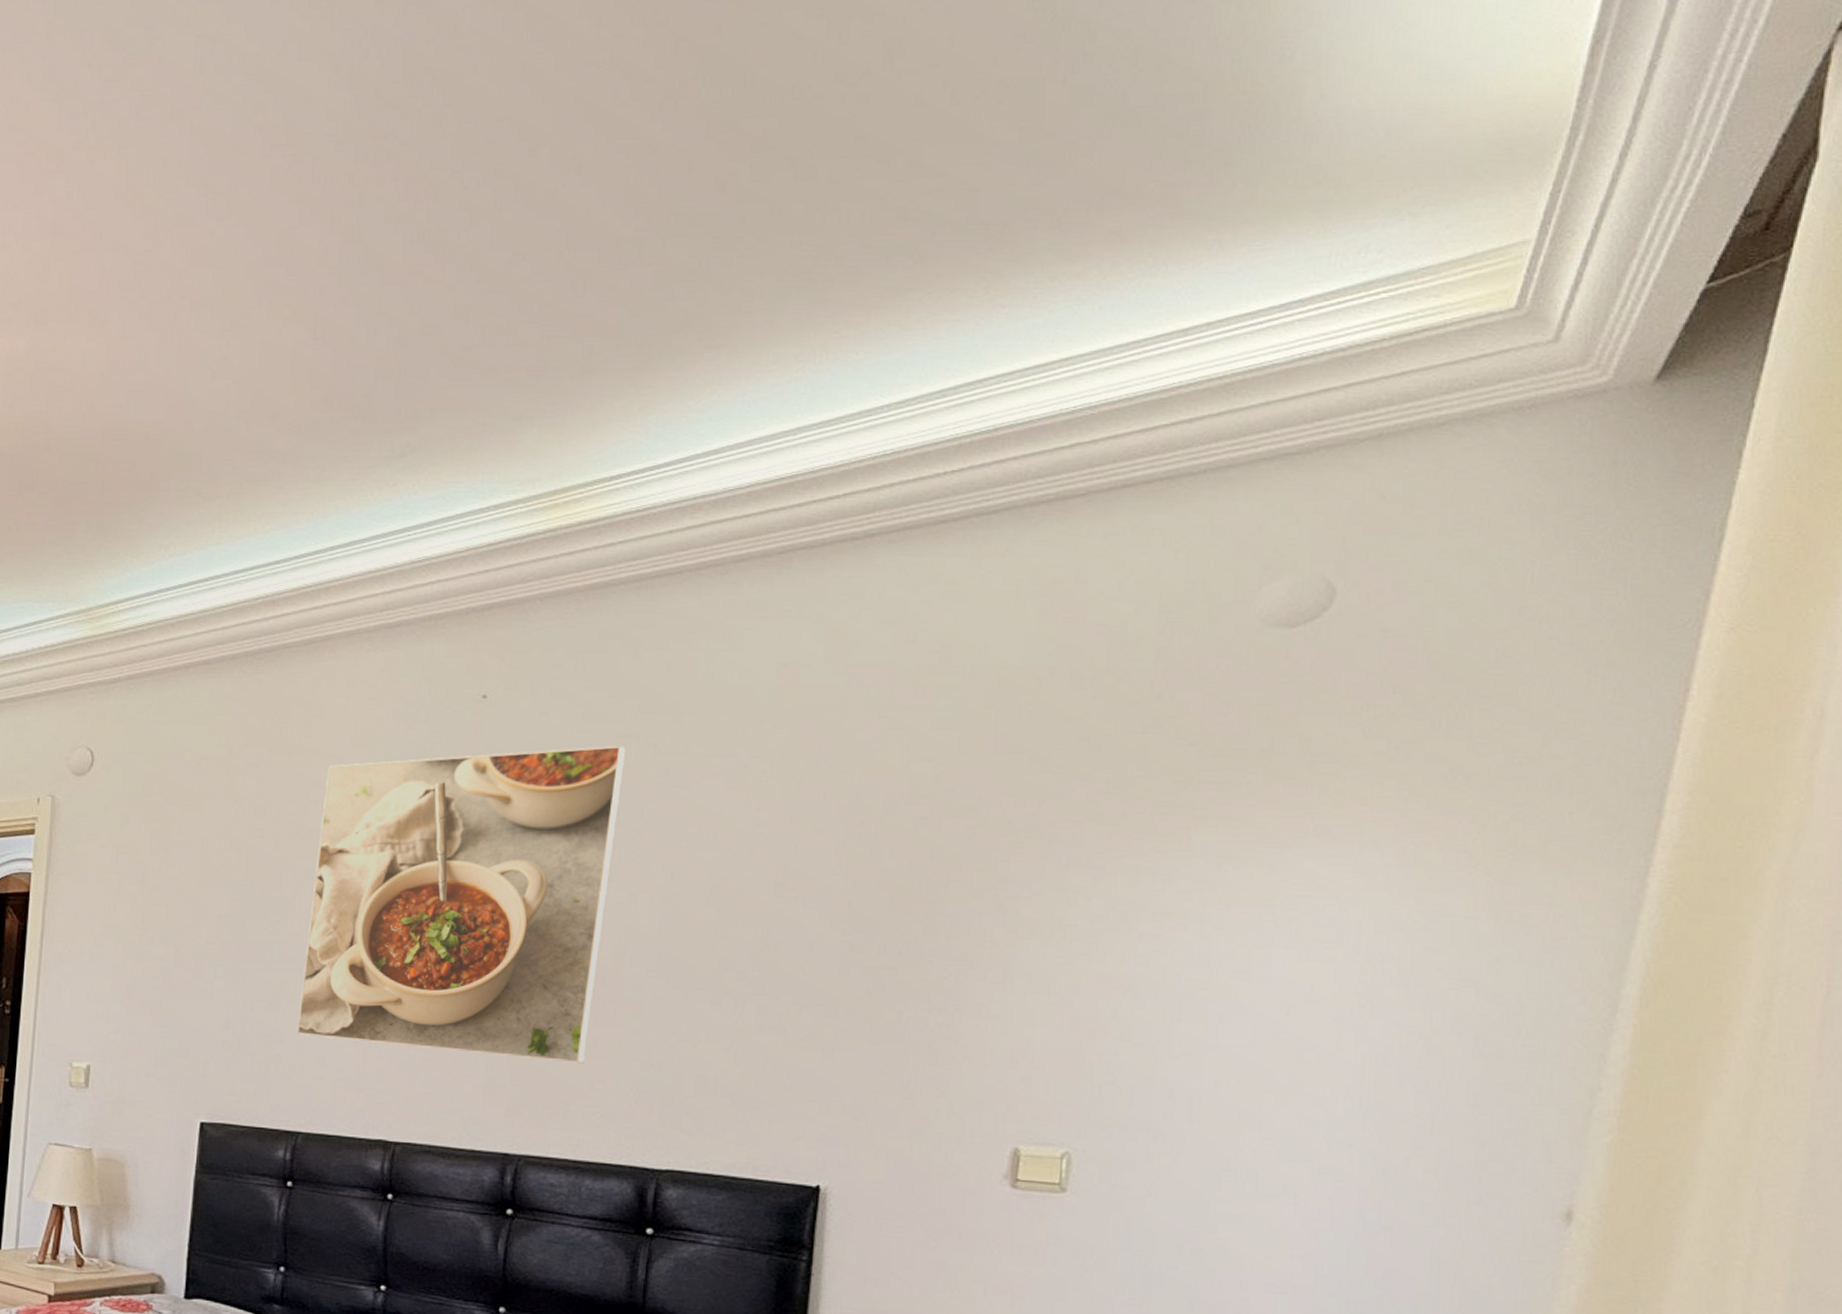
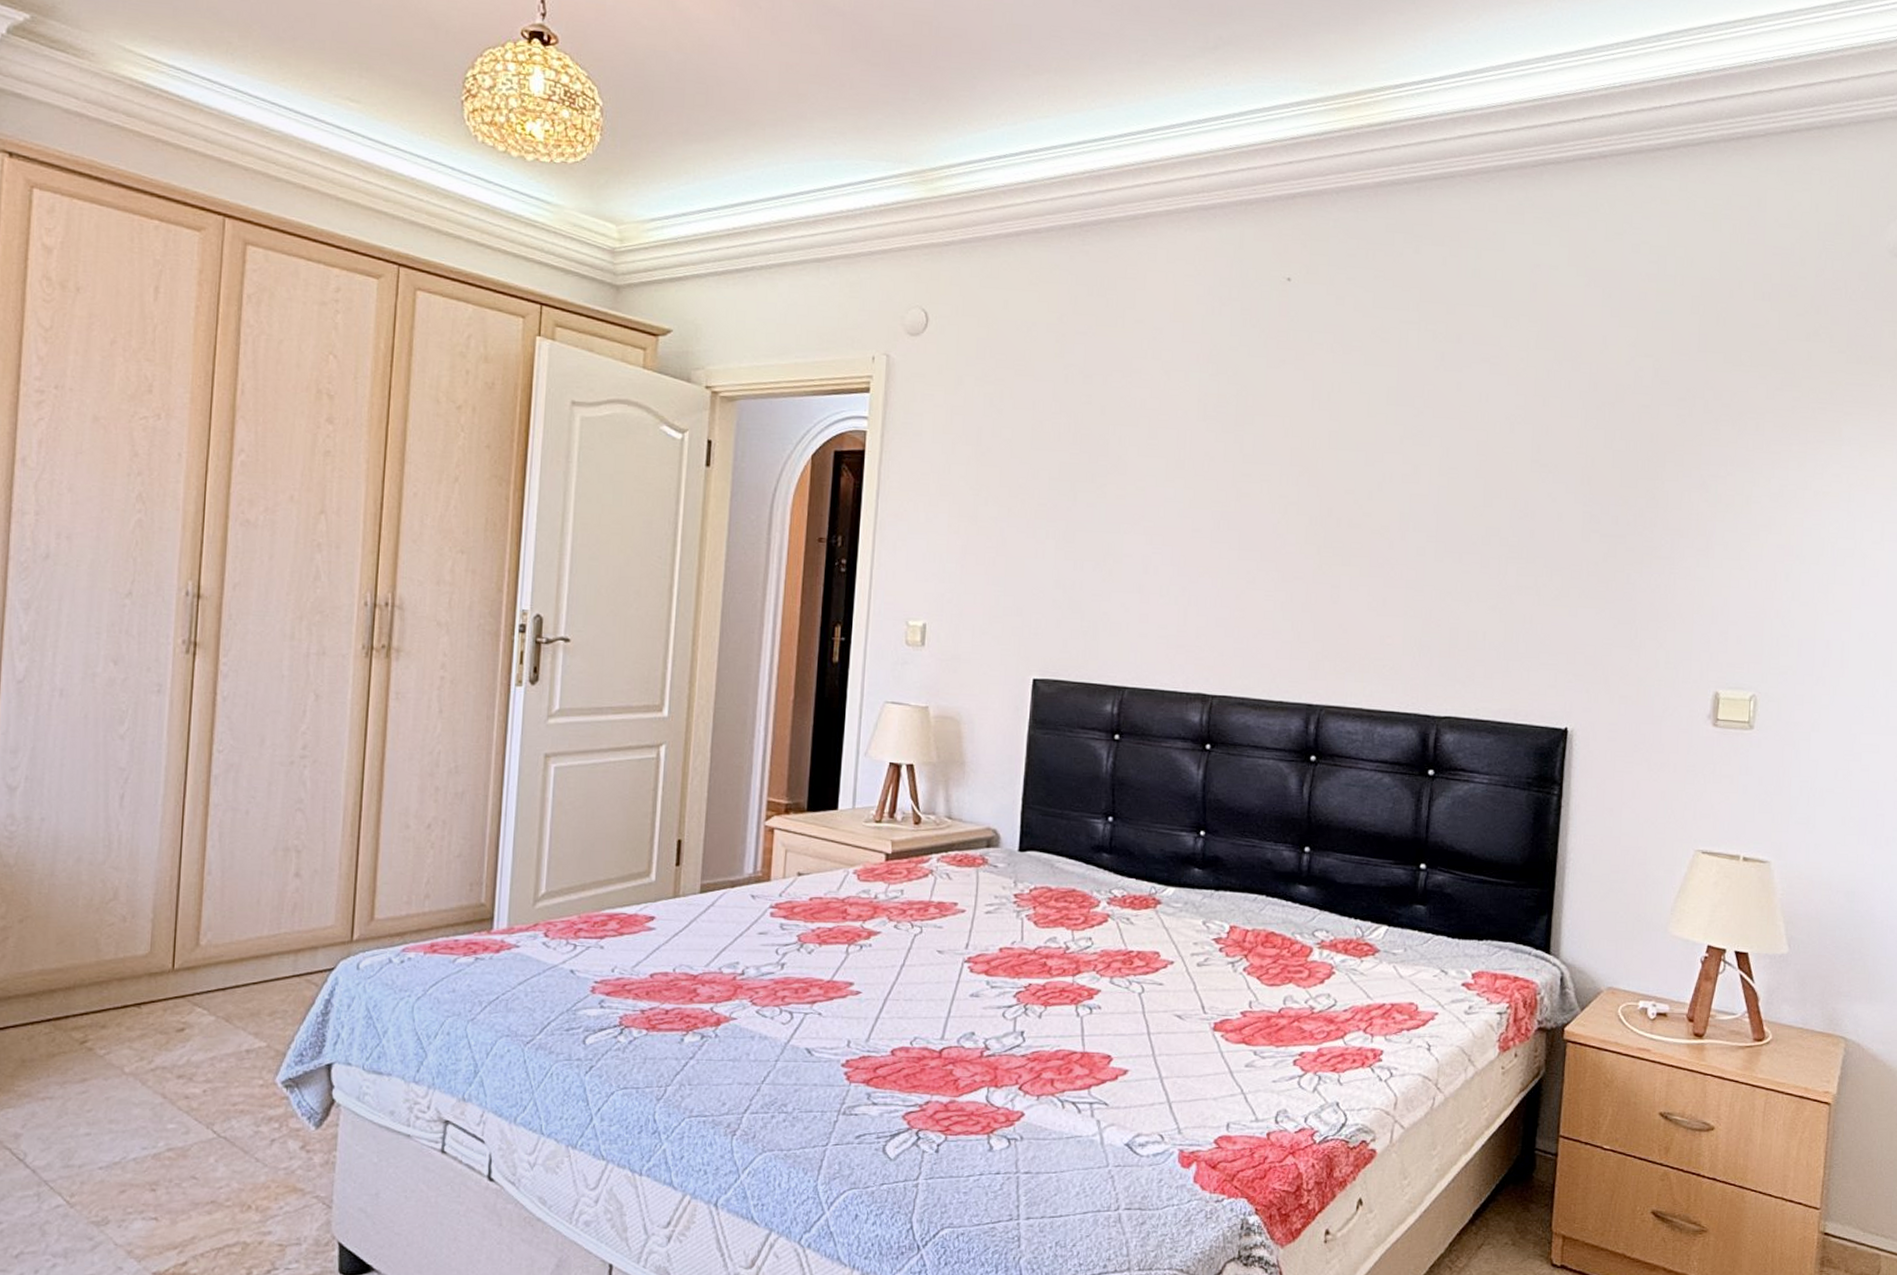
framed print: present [296,746,626,1064] -> none [1122,330,1410,621]

